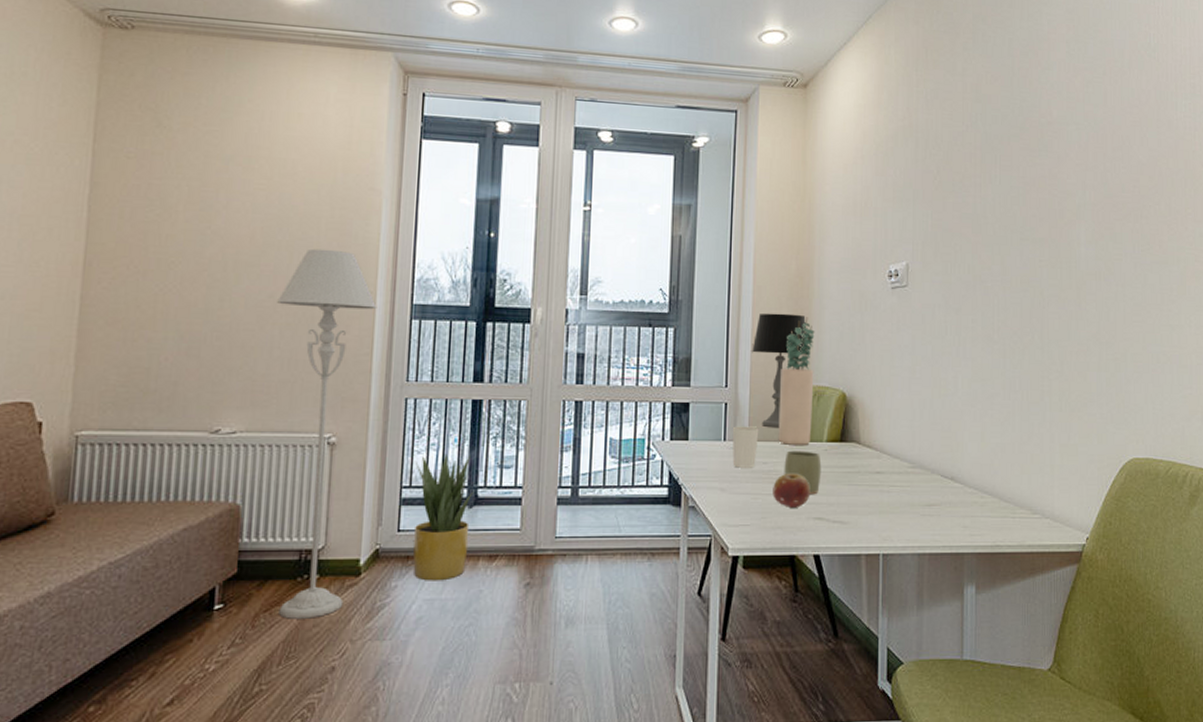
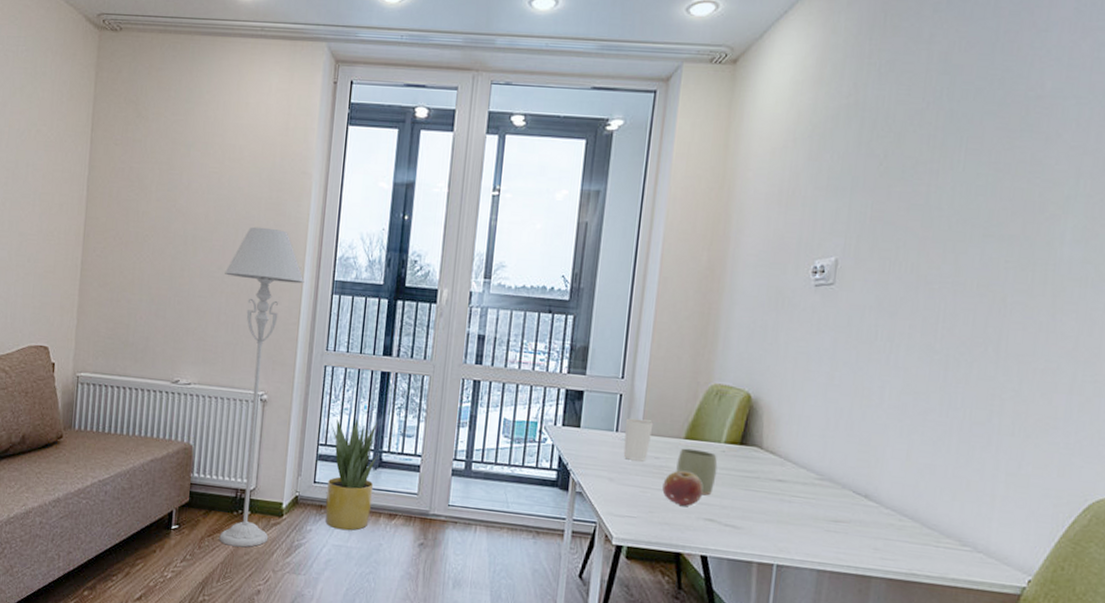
table lamp: present [752,313,808,429] -> none [652,305,714,426]
vase: present [778,317,815,445] -> none [673,312,722,445]

